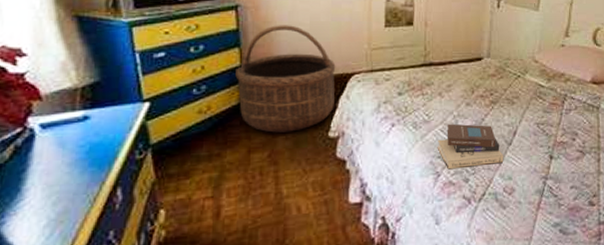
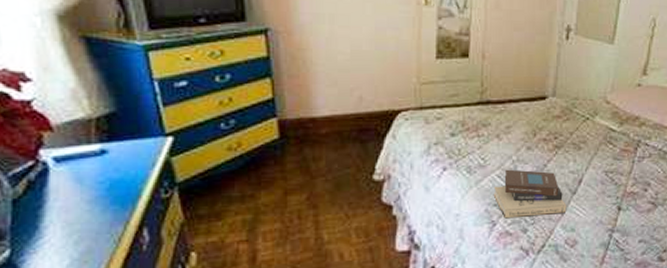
basket: present [235,25,336,133] -> none [267,53,381,174]

